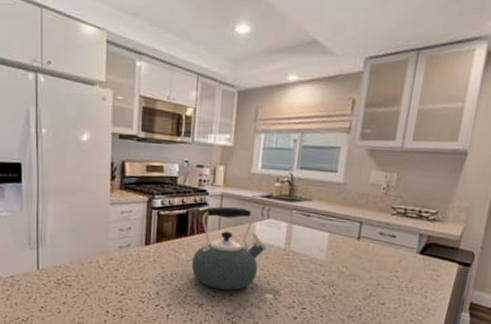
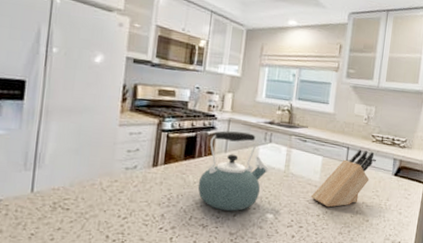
knife block: none [315,223,394,289] -> present [310,149,374,208]

